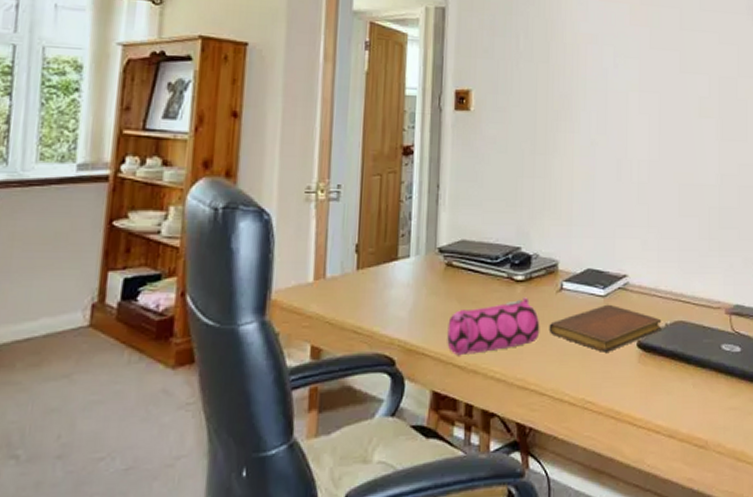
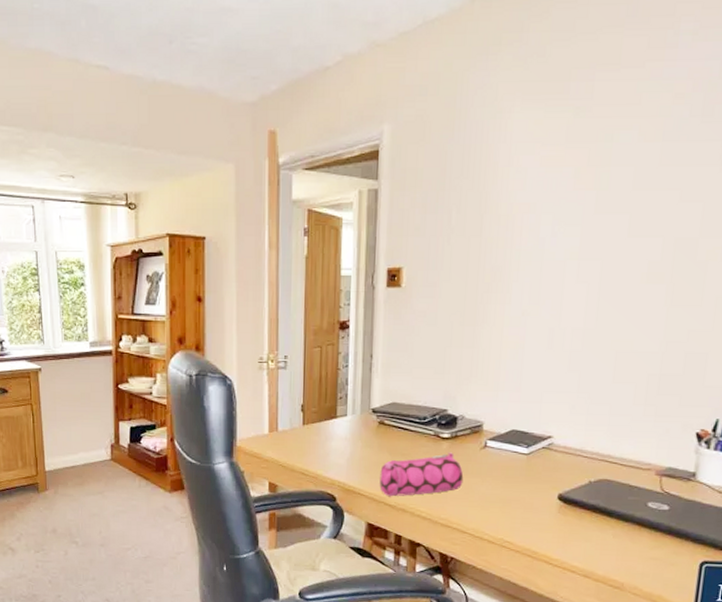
notebook: present [549,304,662,352] -> none [471,461,585,502]

